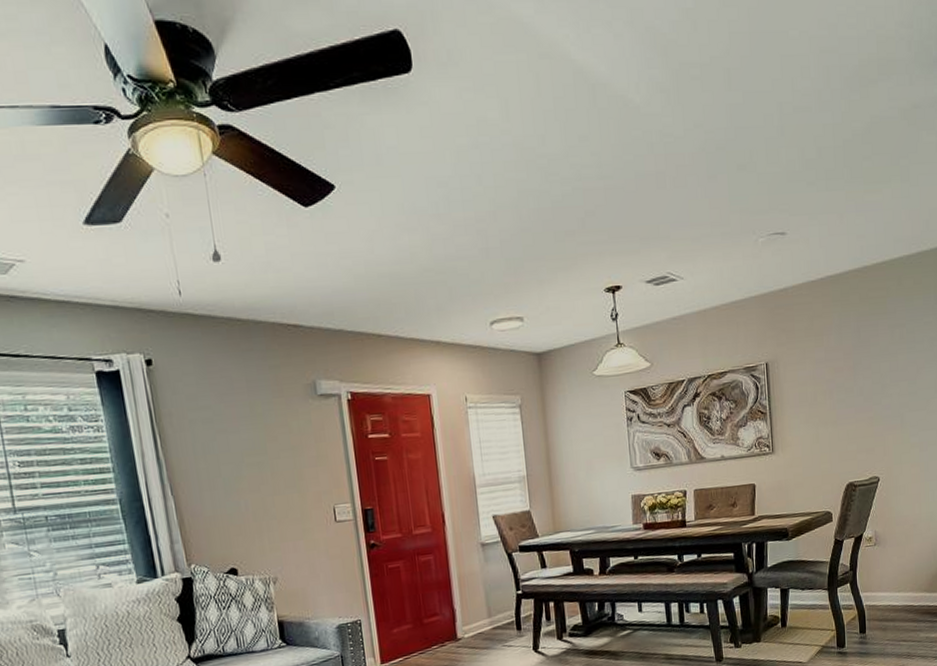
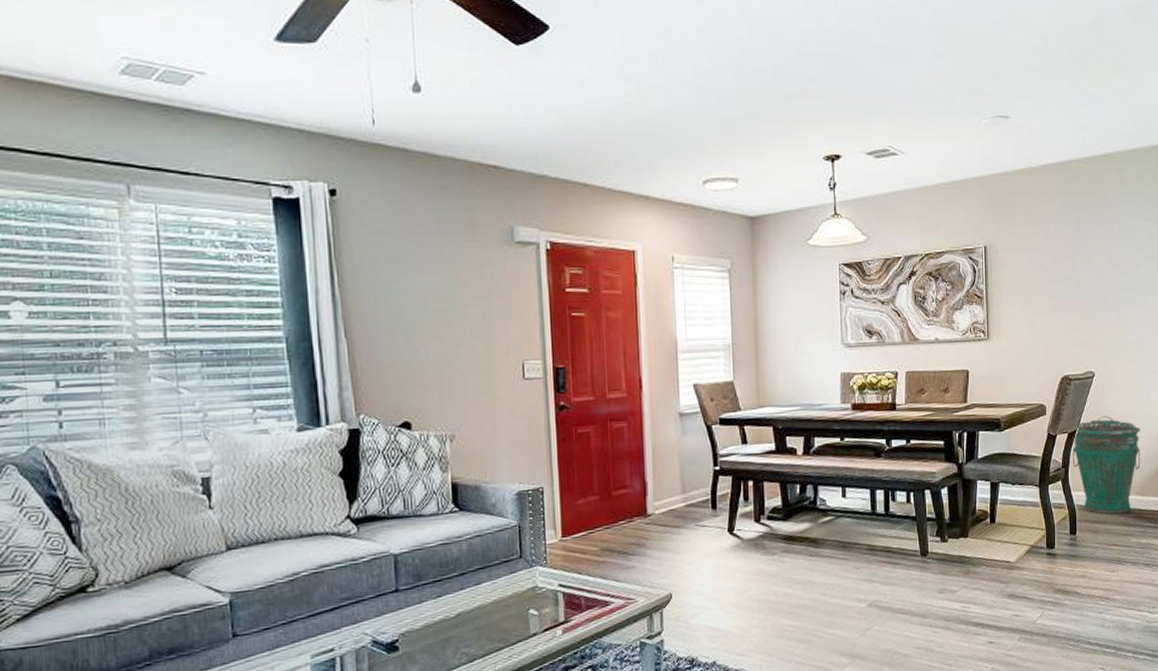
trash can: none [859,518,928,612] -> present [1072,415,1141,514]

